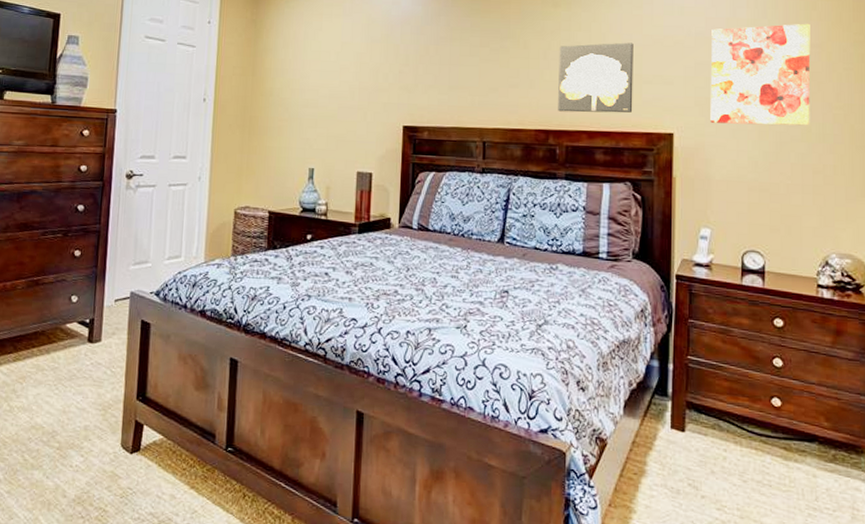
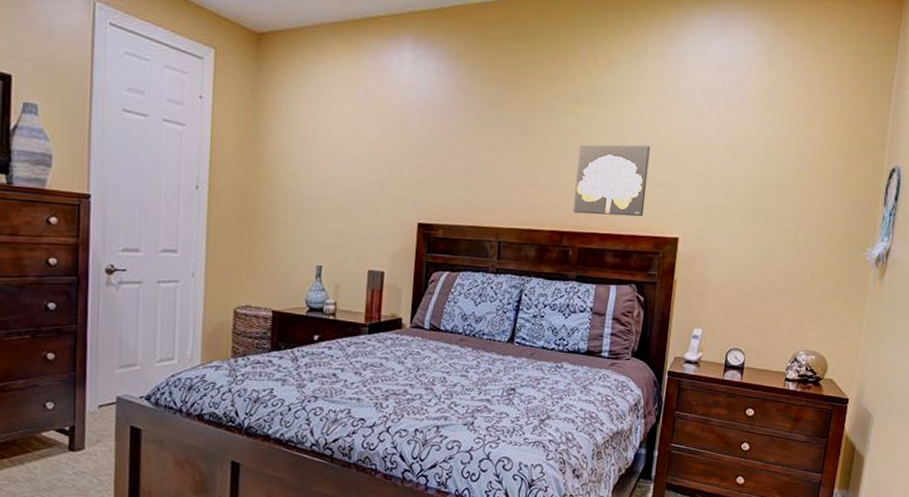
wall art: present [710,23,811,126] -> none [712,135,809,234]

